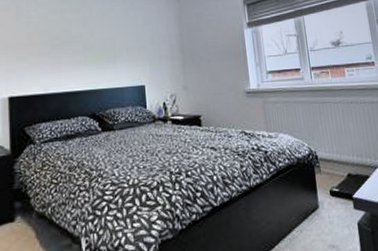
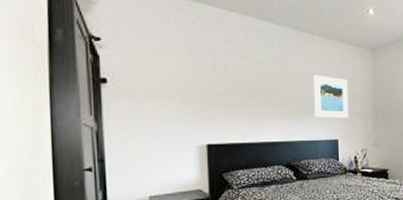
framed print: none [117,19,155,63] -> present [314,75,349,119]

